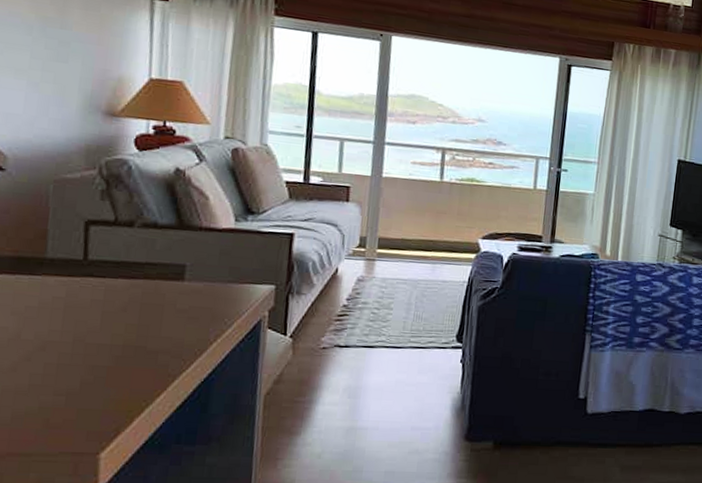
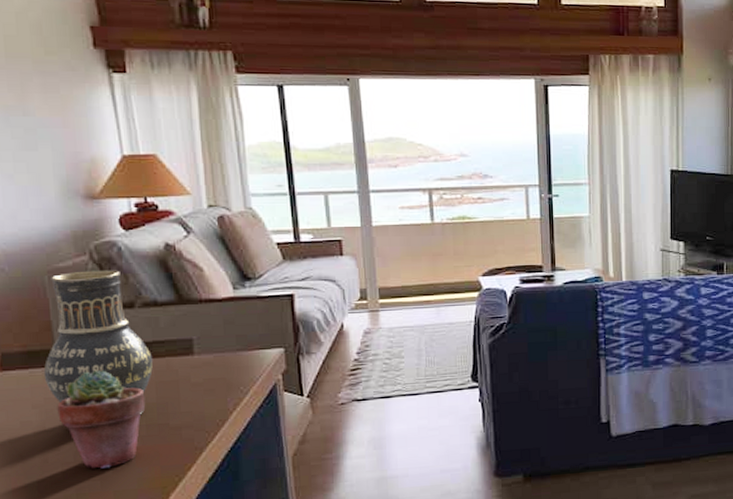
vase: none [29,184,143,335] -> present [43,270,154,415]
potted succulent: none [35,284,128,385] -> present [57,370,146,469]

